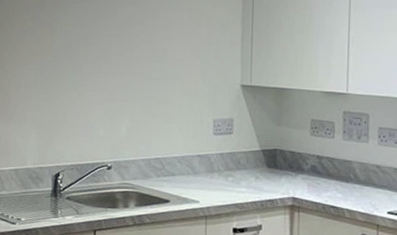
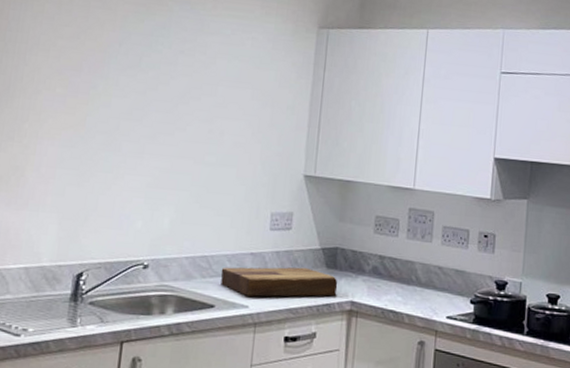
cutting board: none [173,167,279,193] -> present [221,267,338,297]

